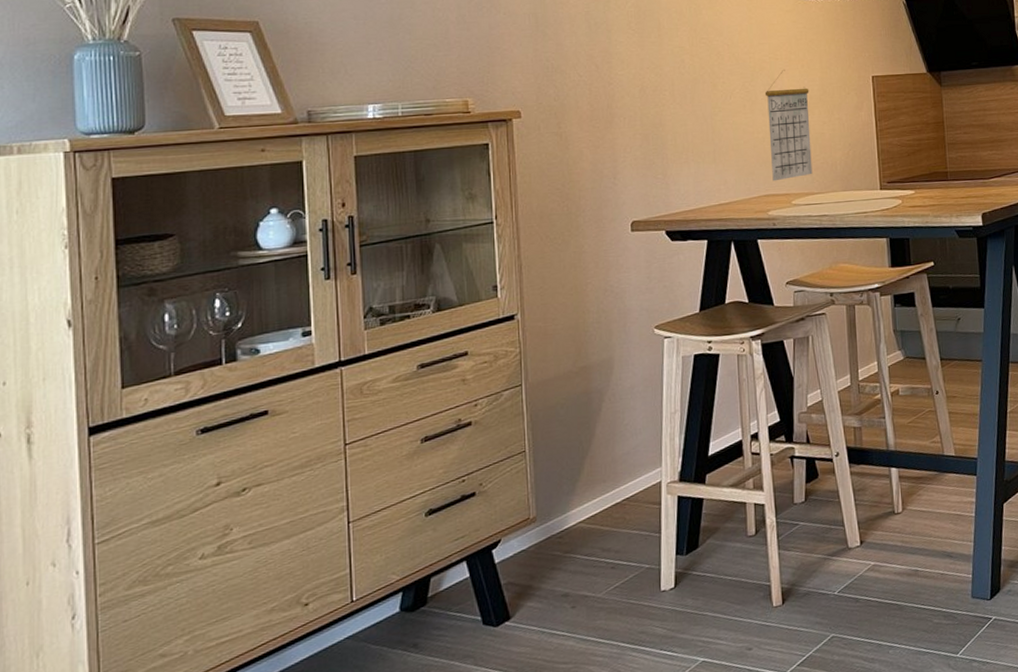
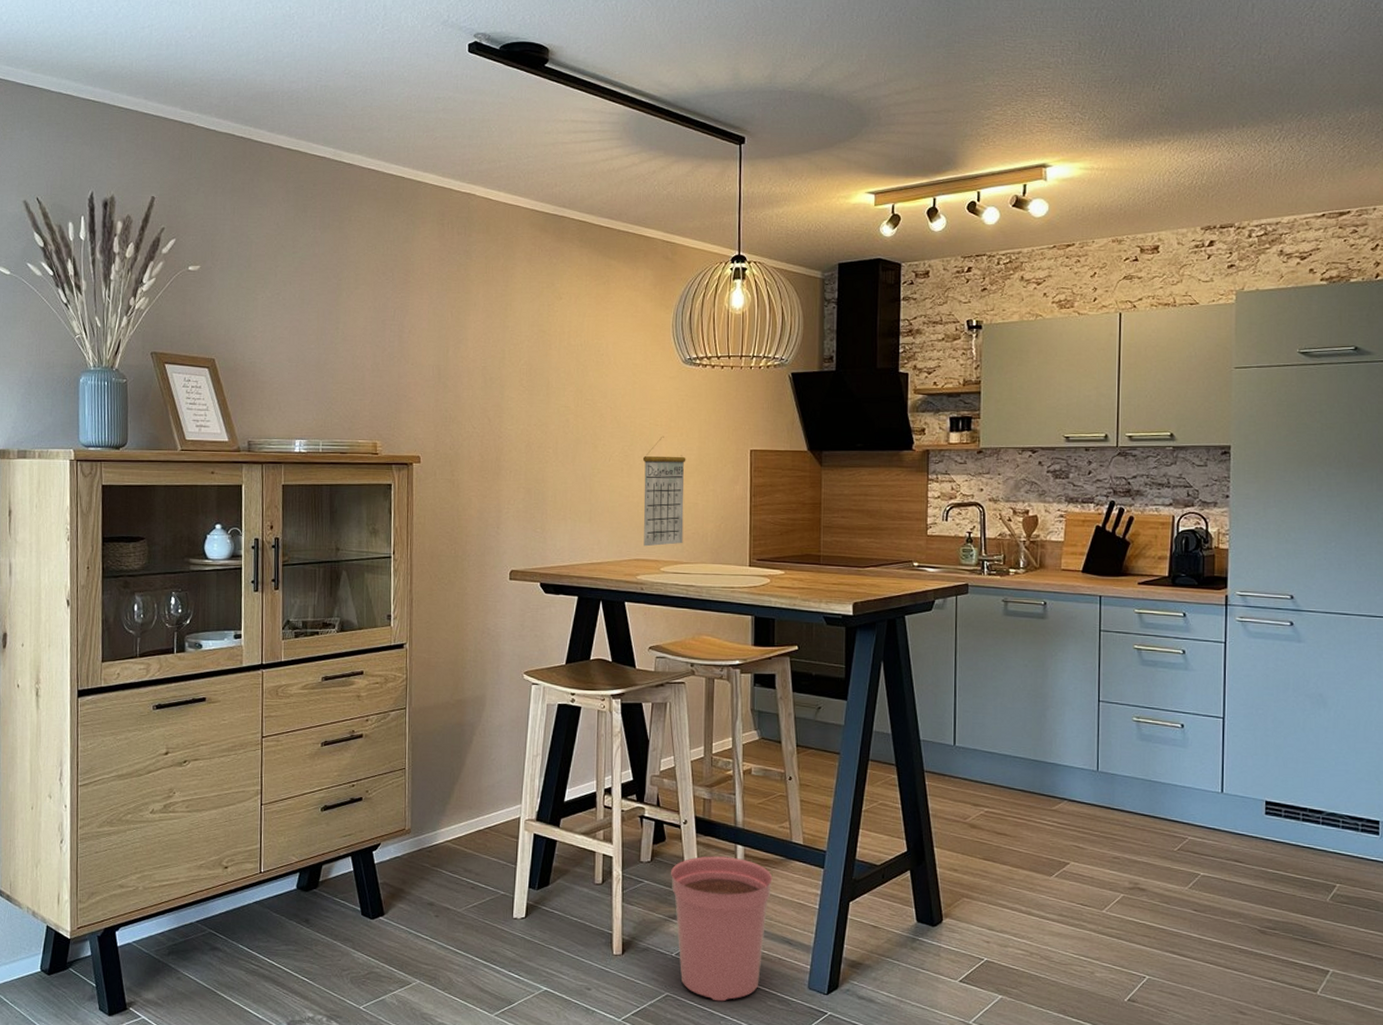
plant pot: none [826,481,929,632] -> present [671,856,773,1002]

